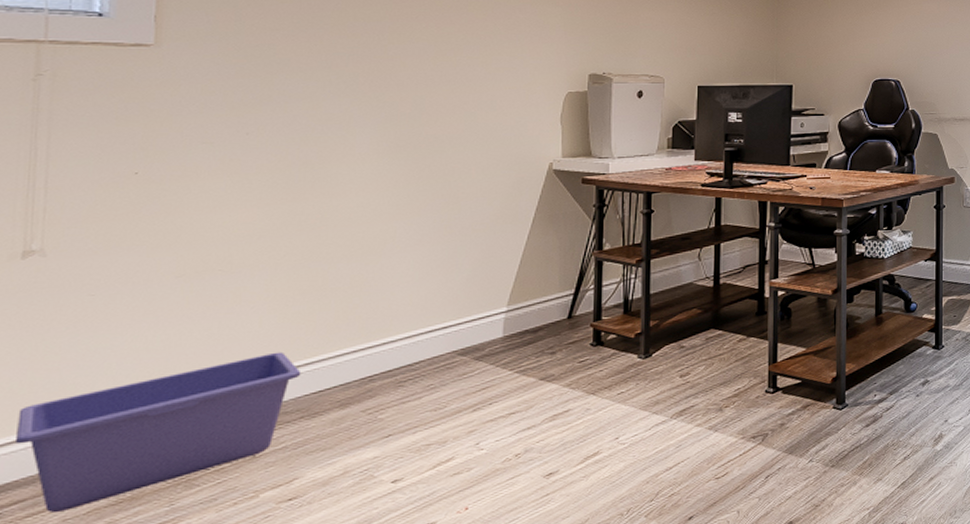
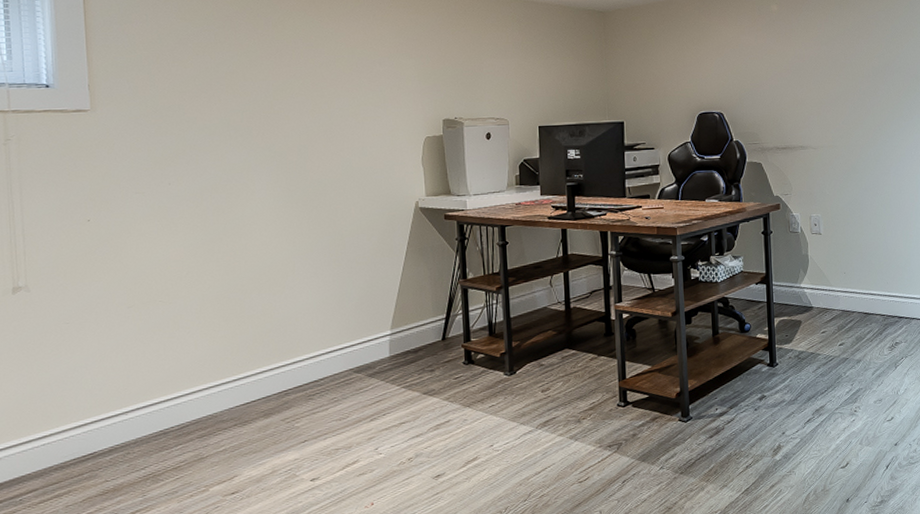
storage bin: present [14,351,302,513] -> none [24,369,232,501]

